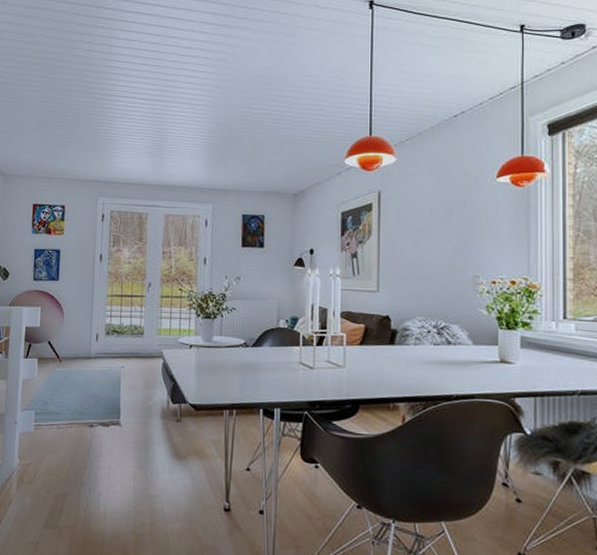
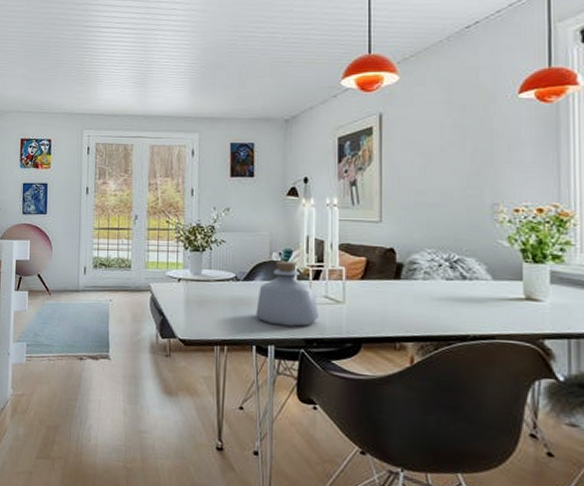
bottle: none [263,327,321,390] -> present [256,261,319,327]

